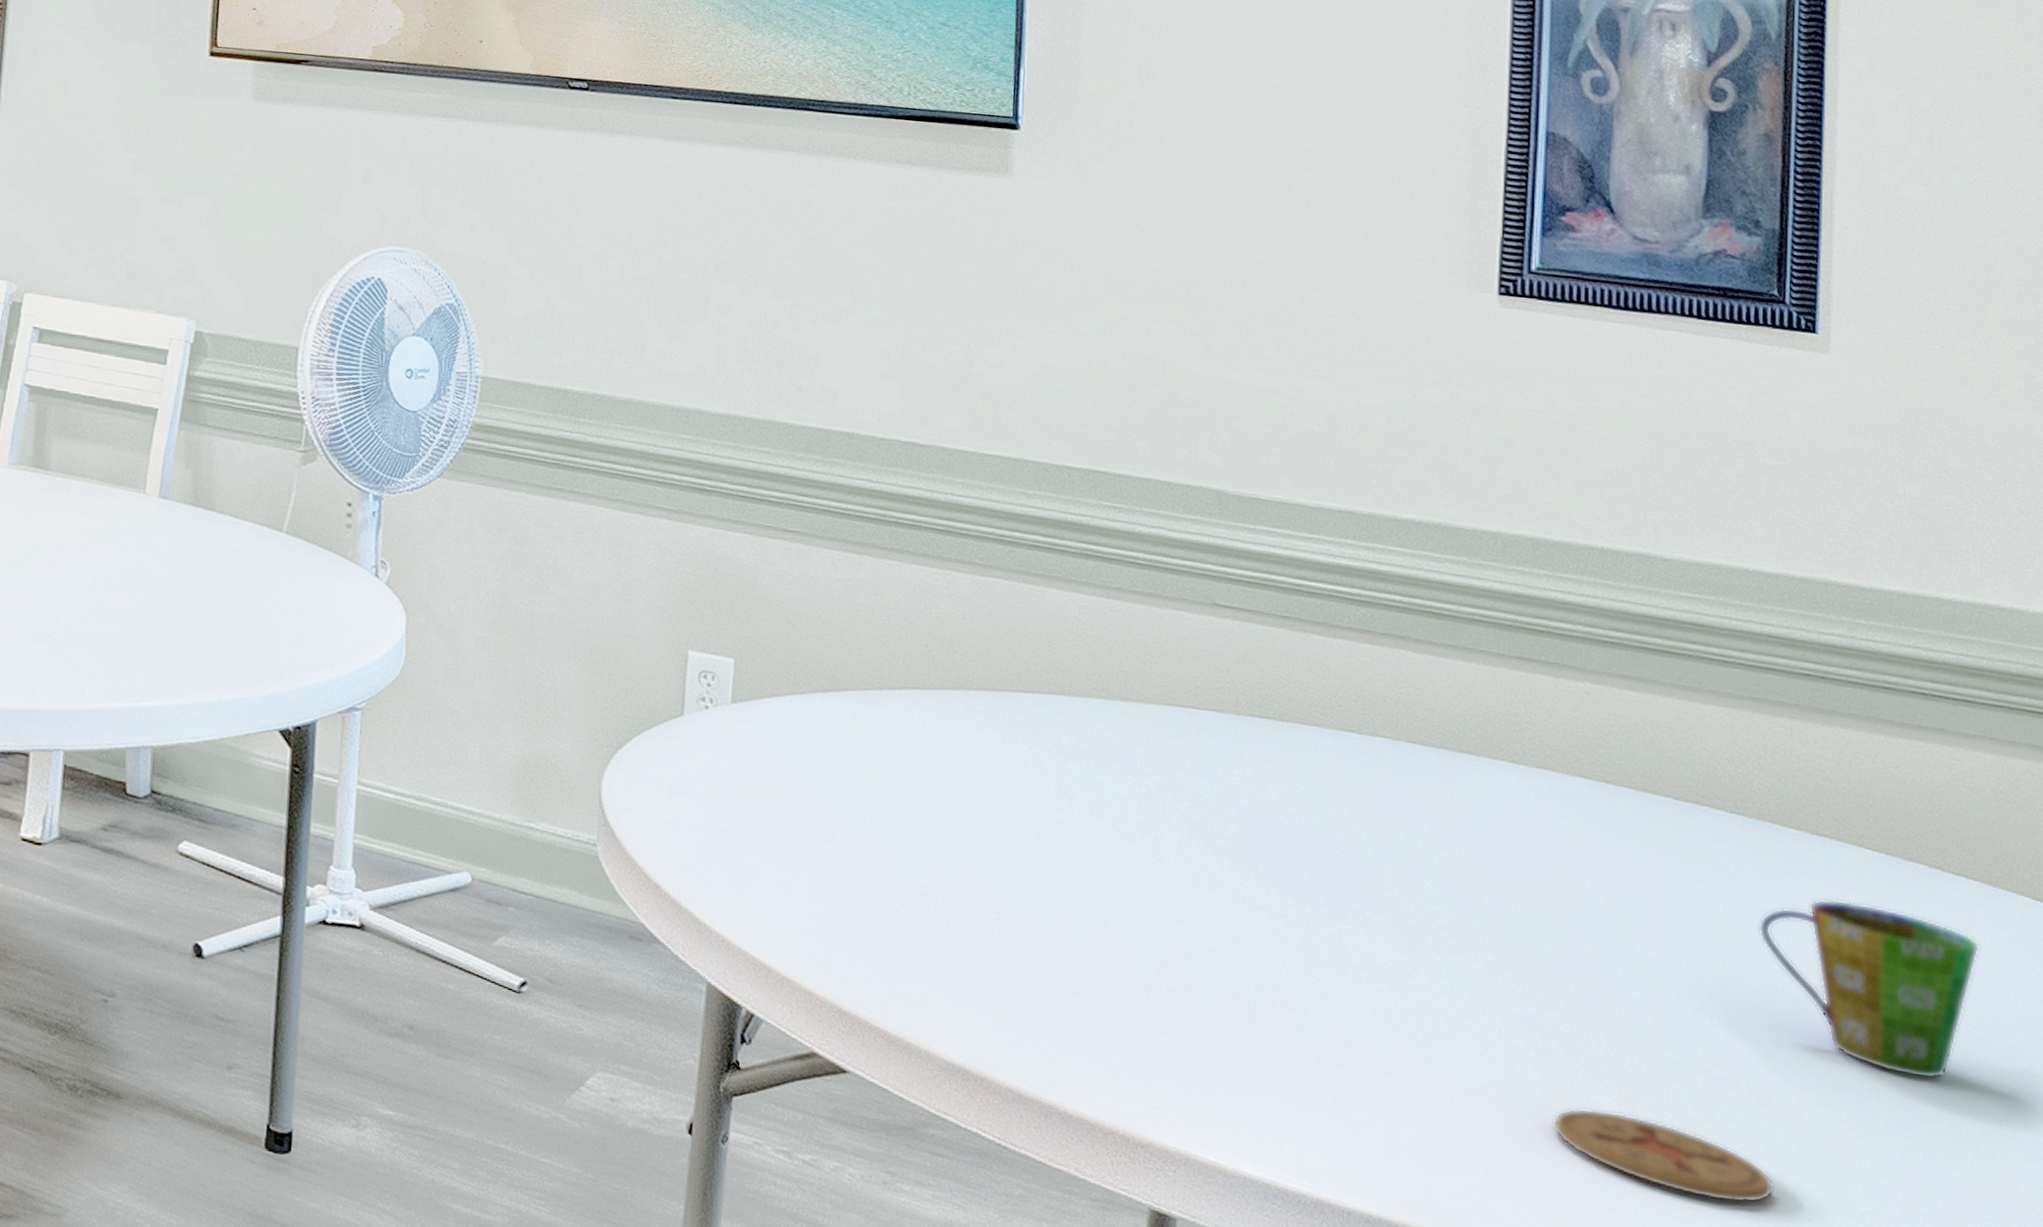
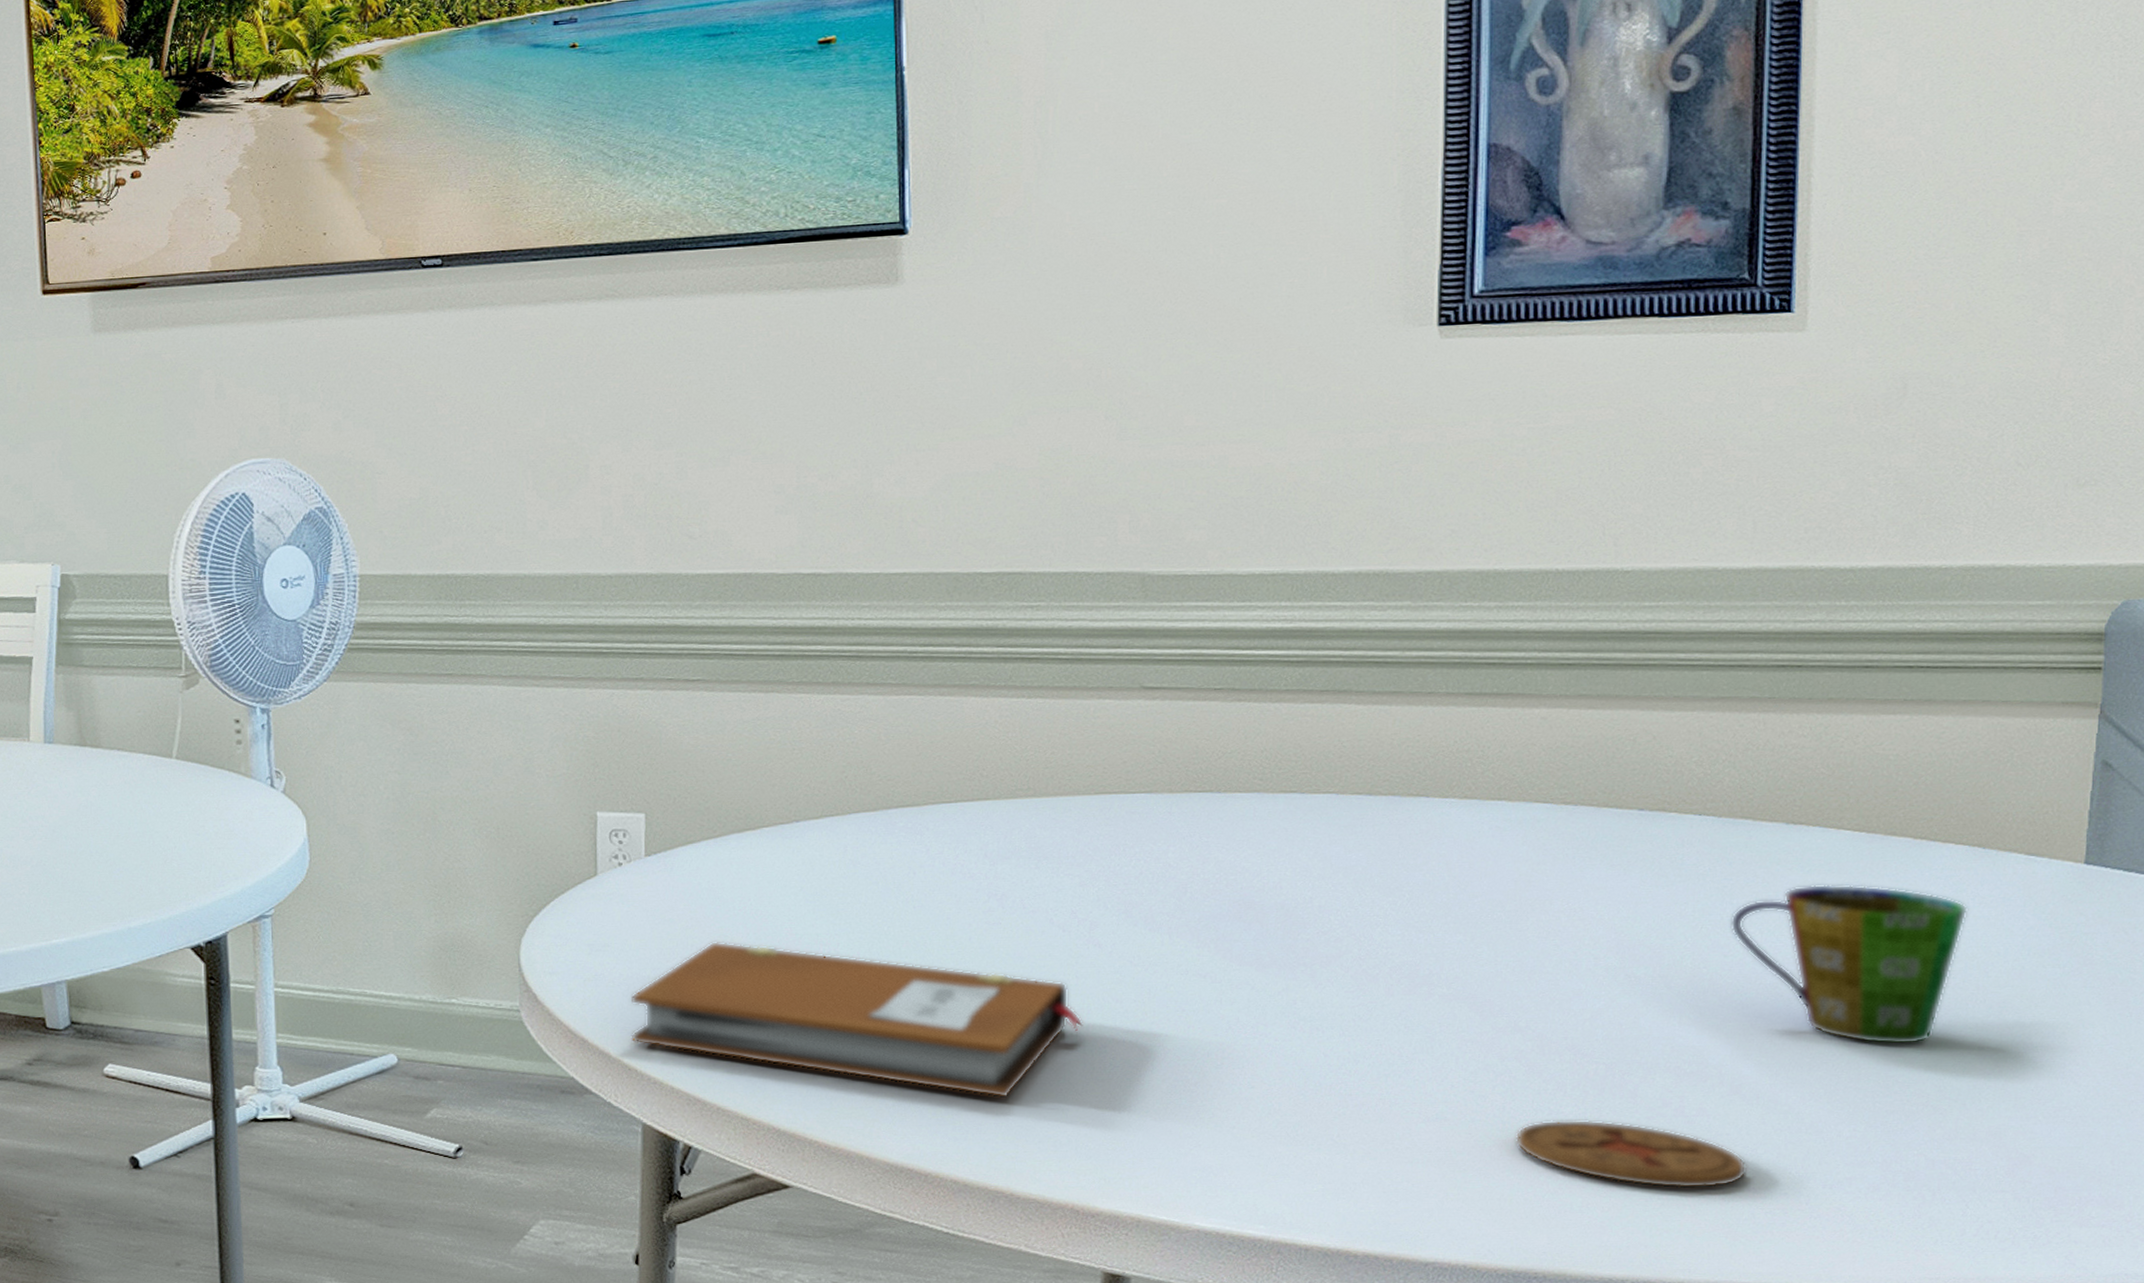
notebook: none [703,800,1143,1008] -> present [630,941,1083,1099]

